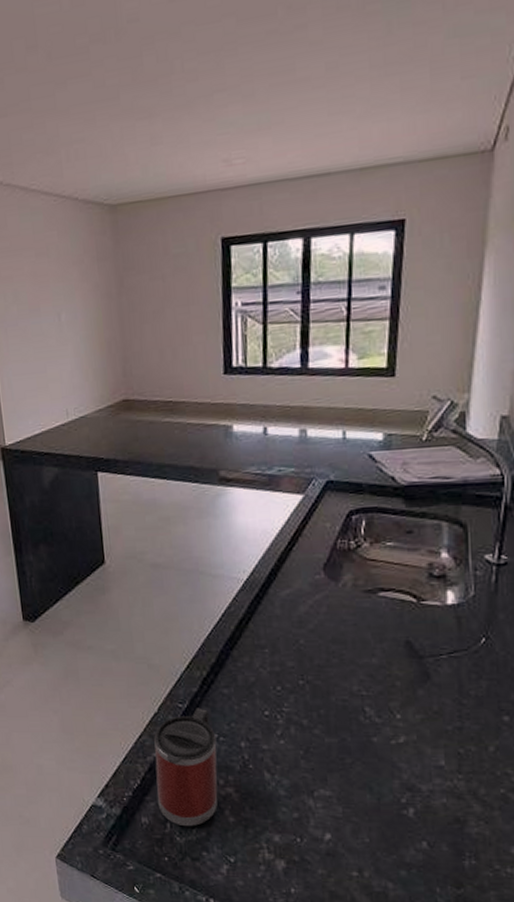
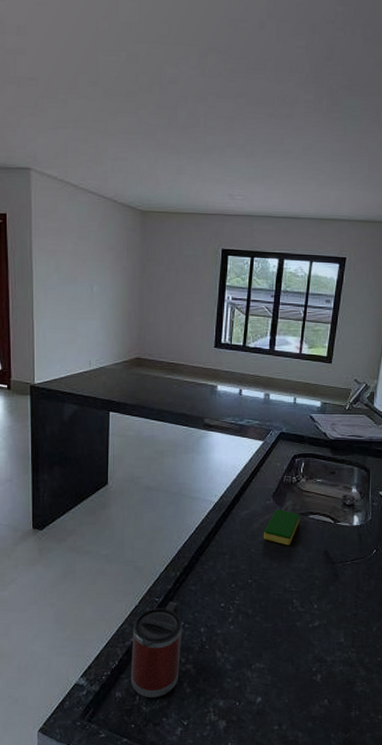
dish sponge: none [314,586,366,635] -> present [263,509,300,546]

